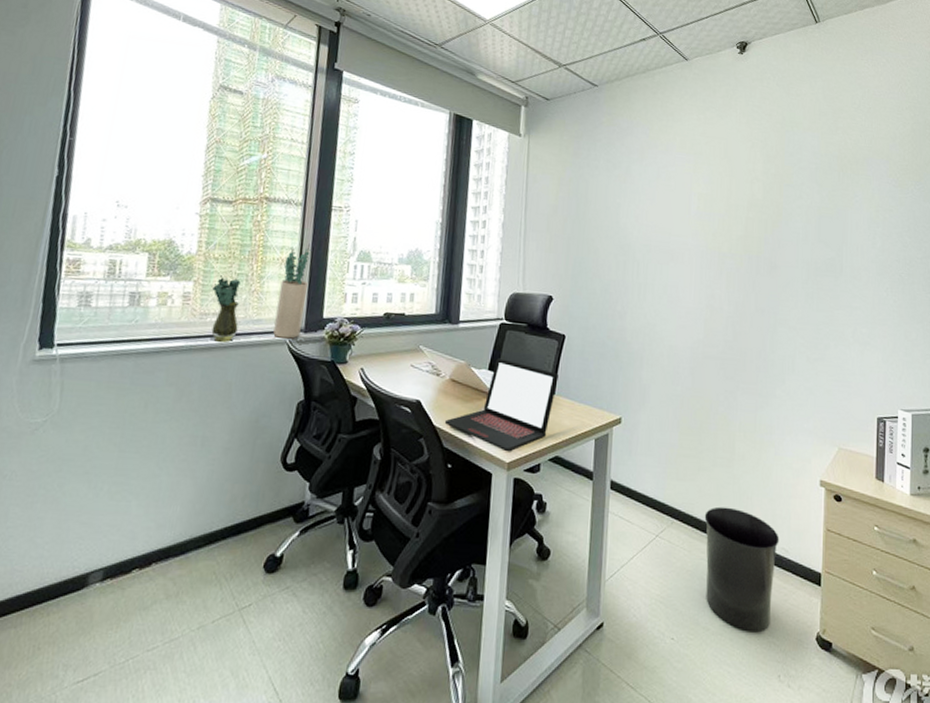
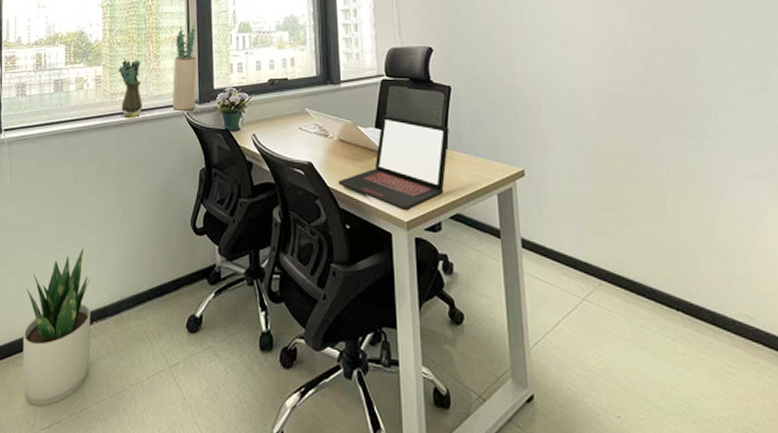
planter: none [54,481,156,658] -> present [22,247,92,406]
waste bin: present [704,506,780,633] -> none [638,266,743,415]

